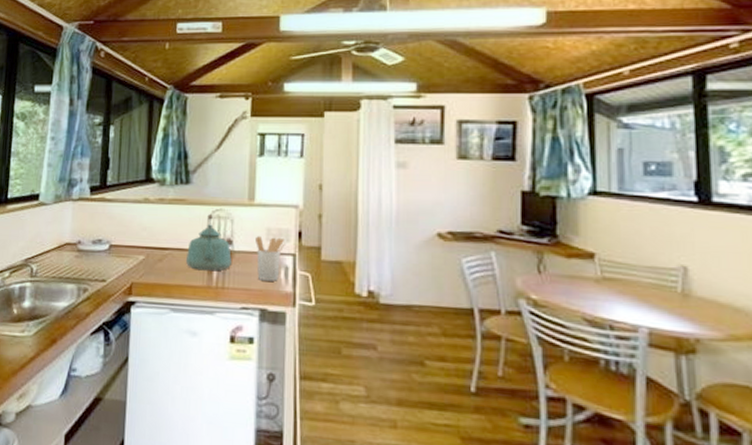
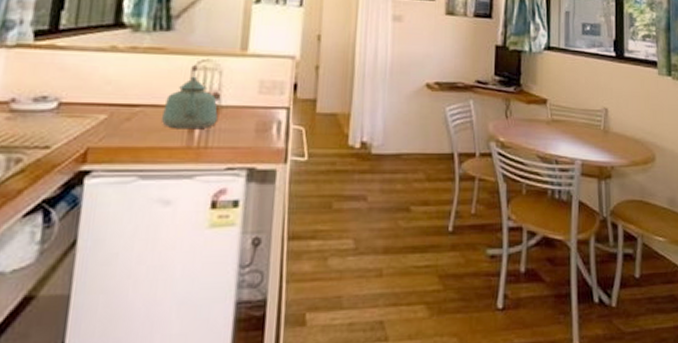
utensil holder: present [256,236,285,281] -> none [246,89,279,137]

